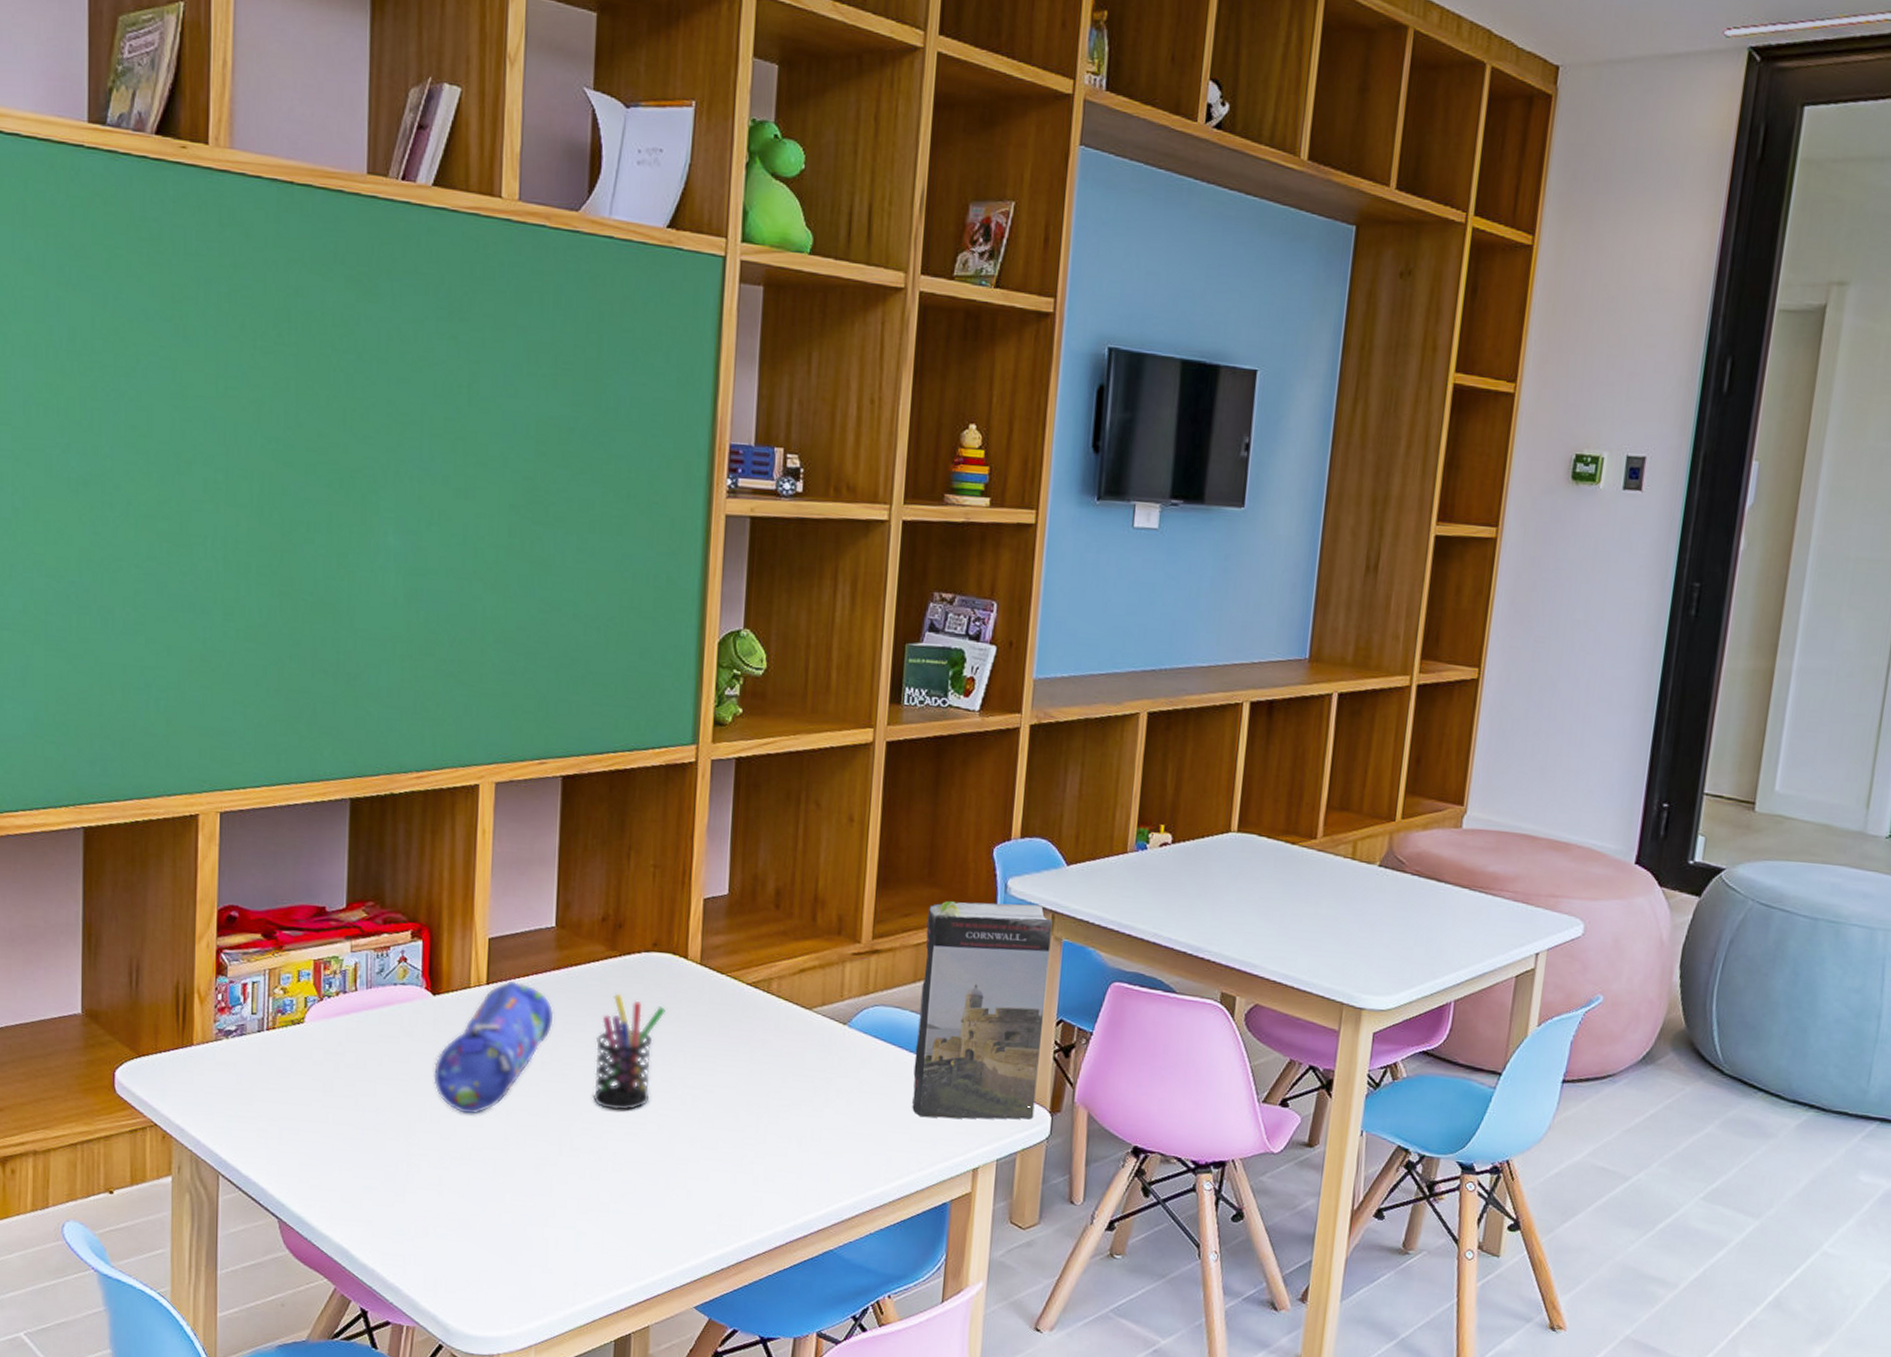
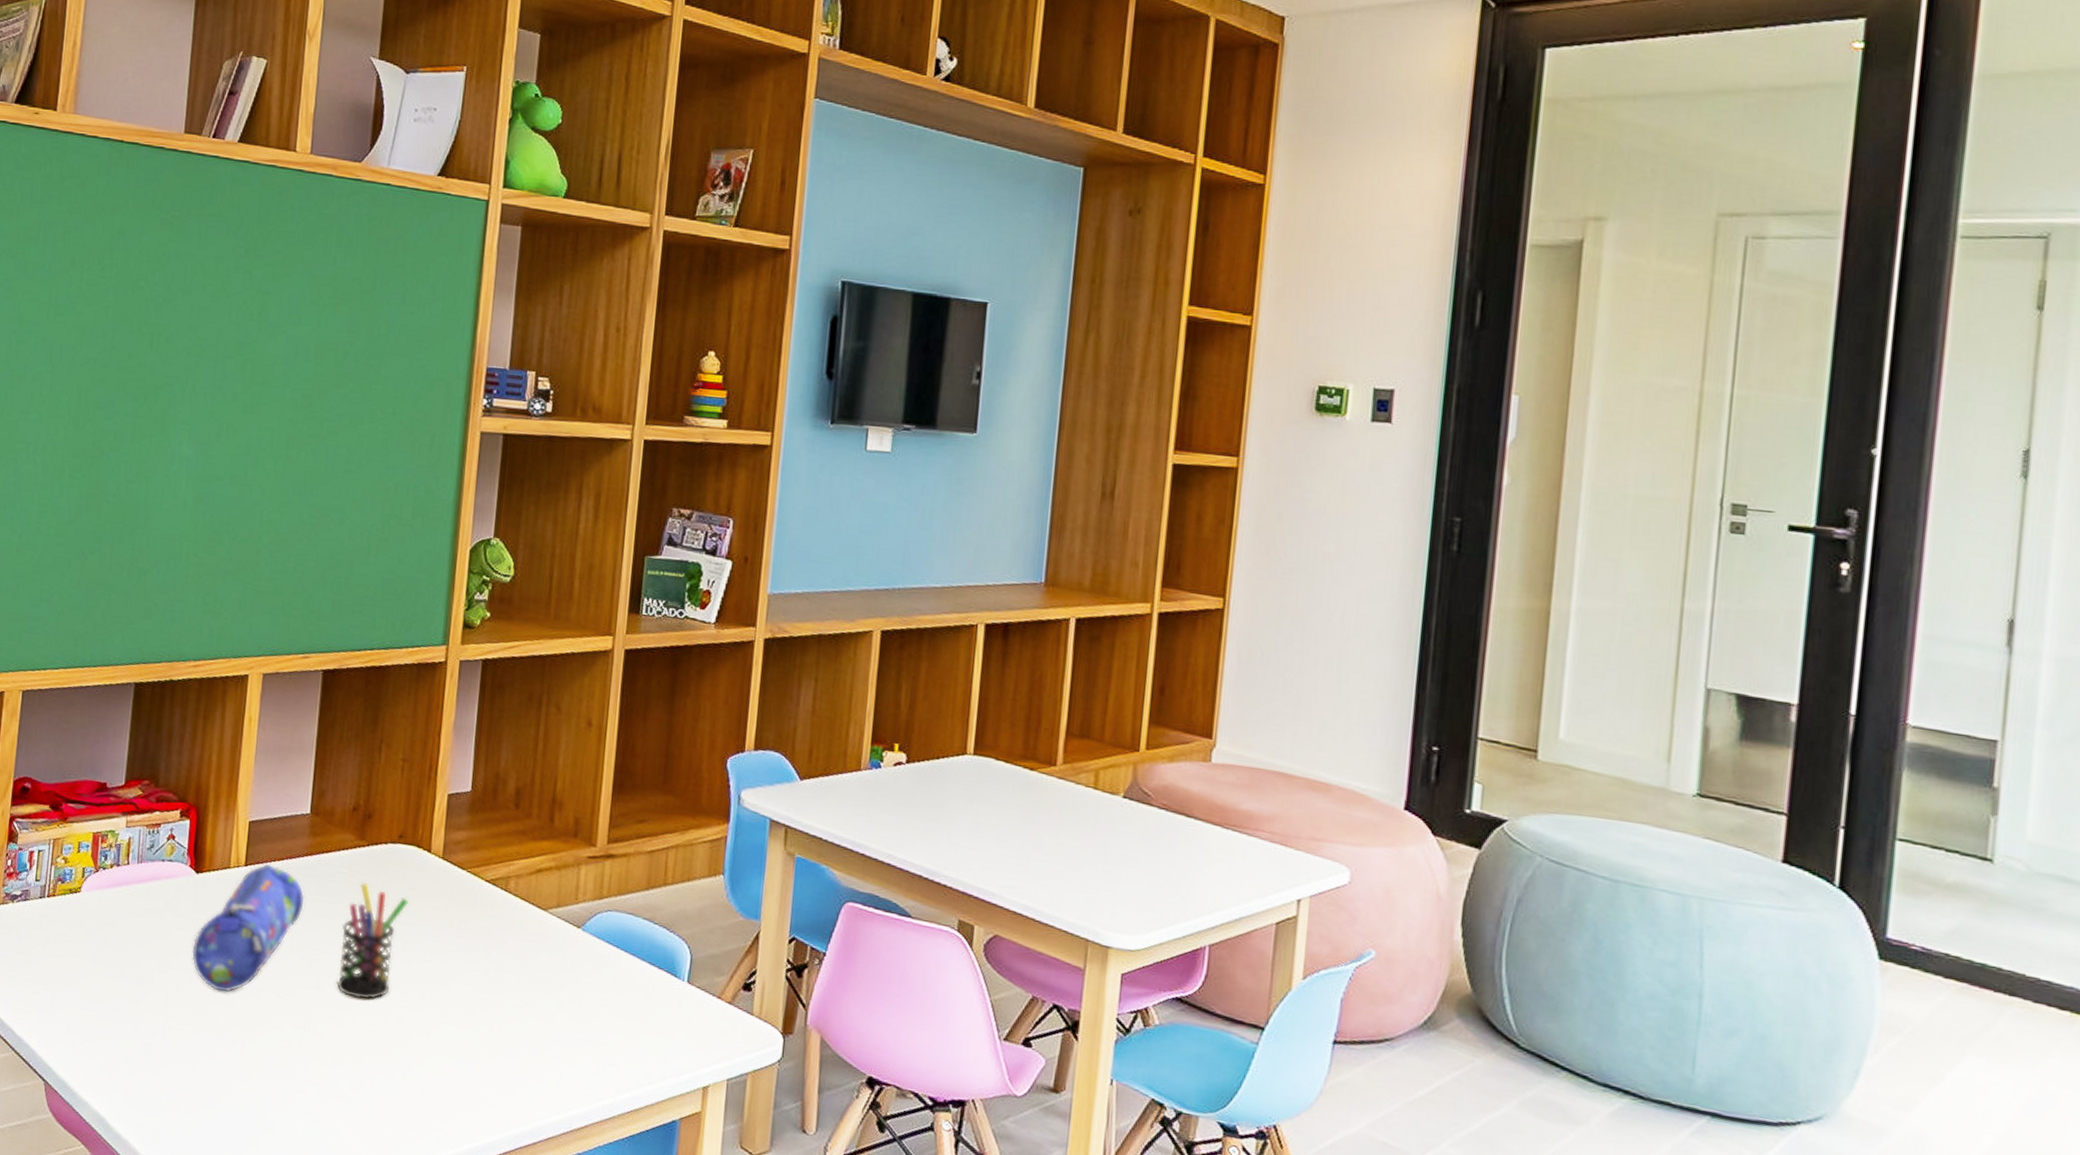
book: present [912,901,1053,1120] -> none [643,809,786,1039]

